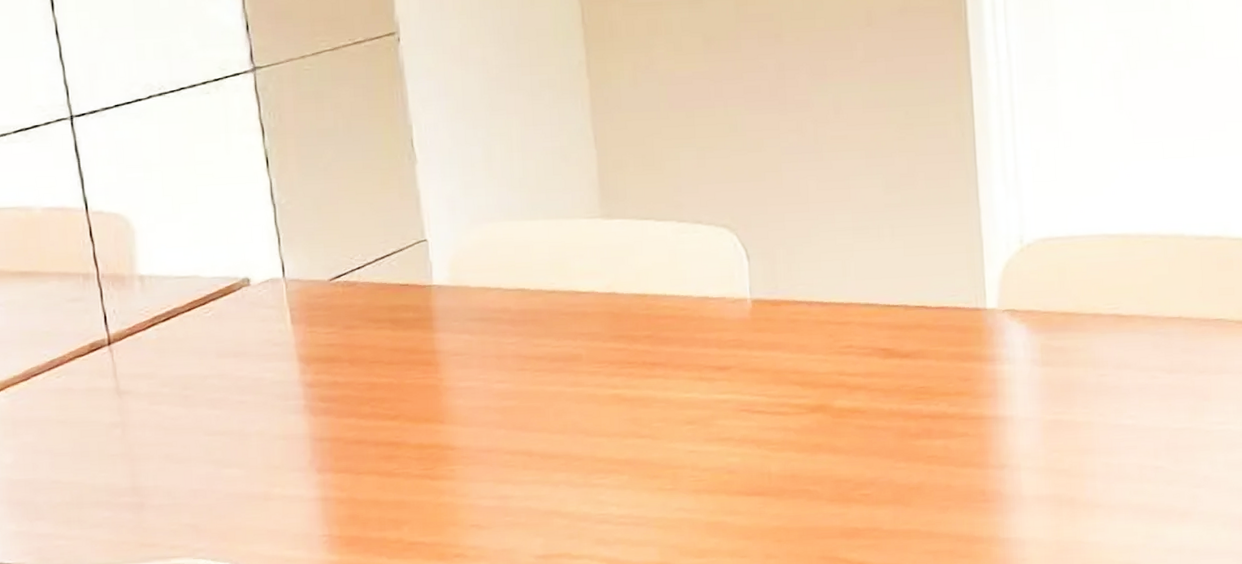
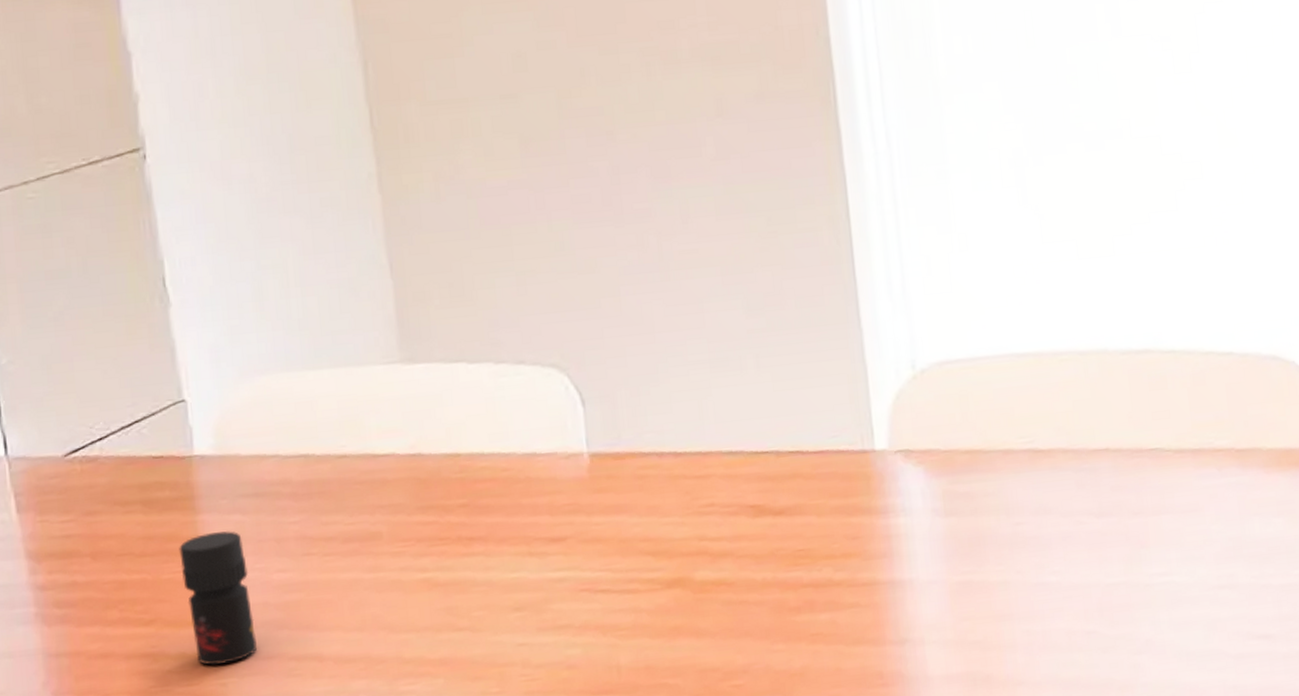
jar: none [419,347,480,455] -> present [179,531,258,666]

